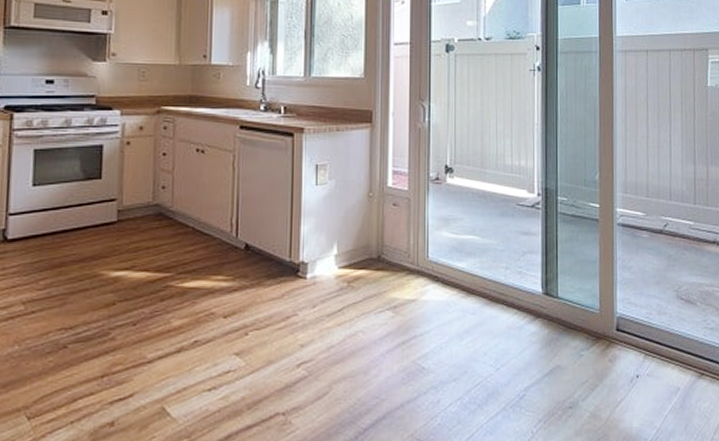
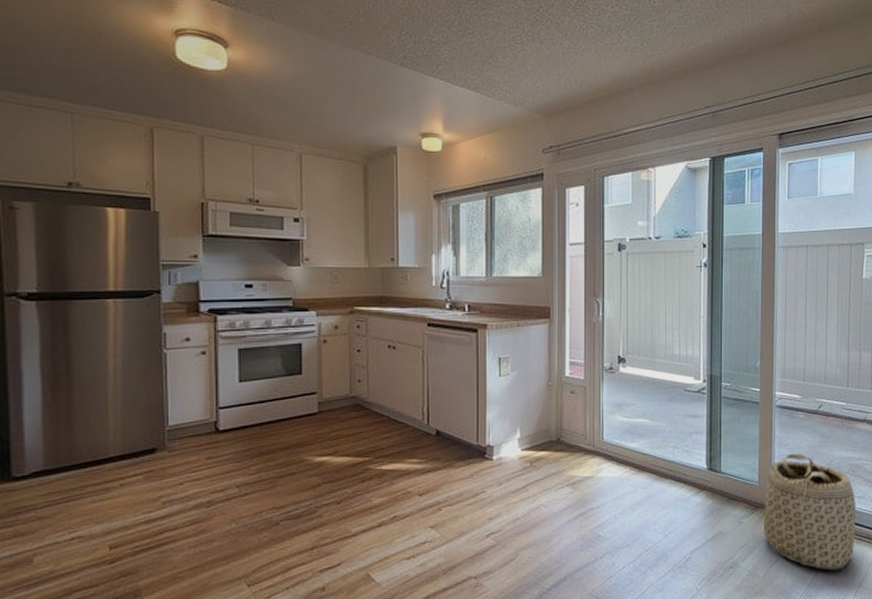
basket: none [606,277,709,413] -> present [763,453,857,571]

